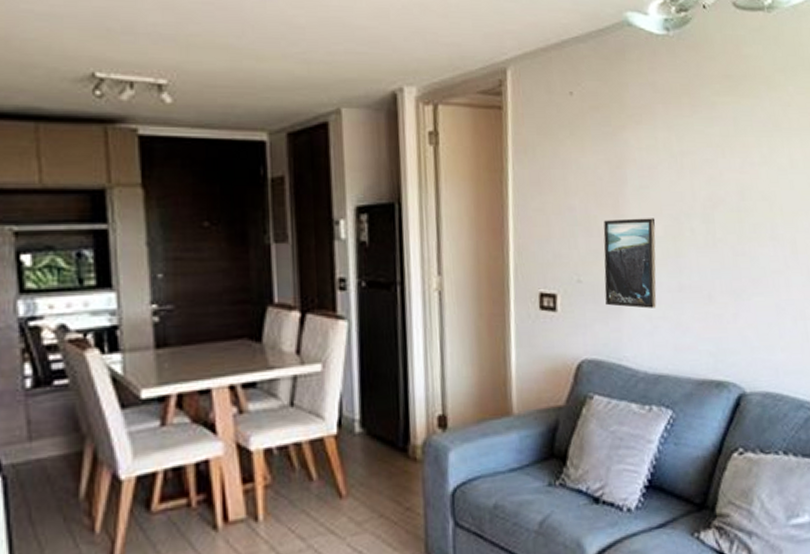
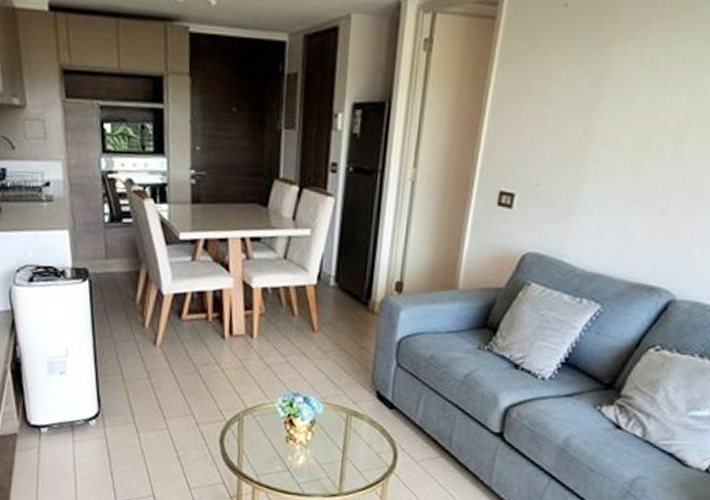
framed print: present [603,218,657,309] -> none [559,130,625,215]

